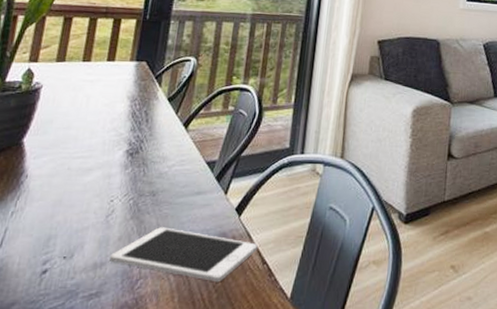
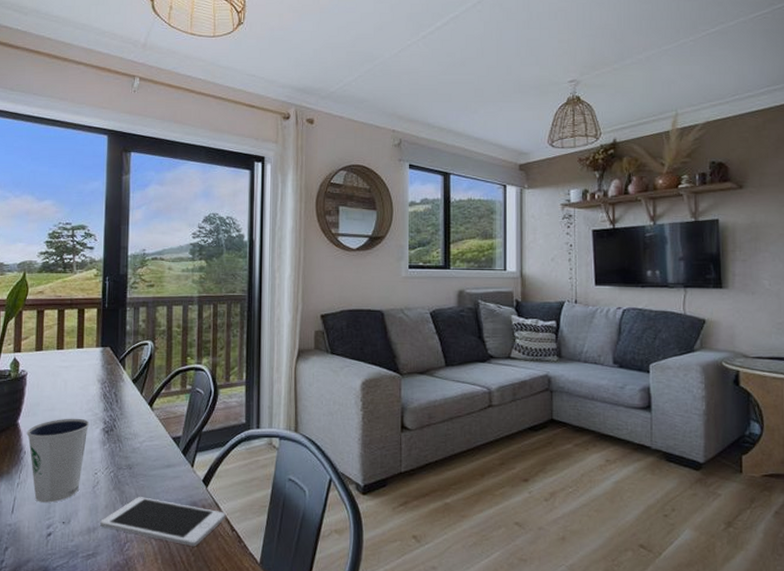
dixie cup: none [31,138,112,234] -> present [26,418,90,503]

